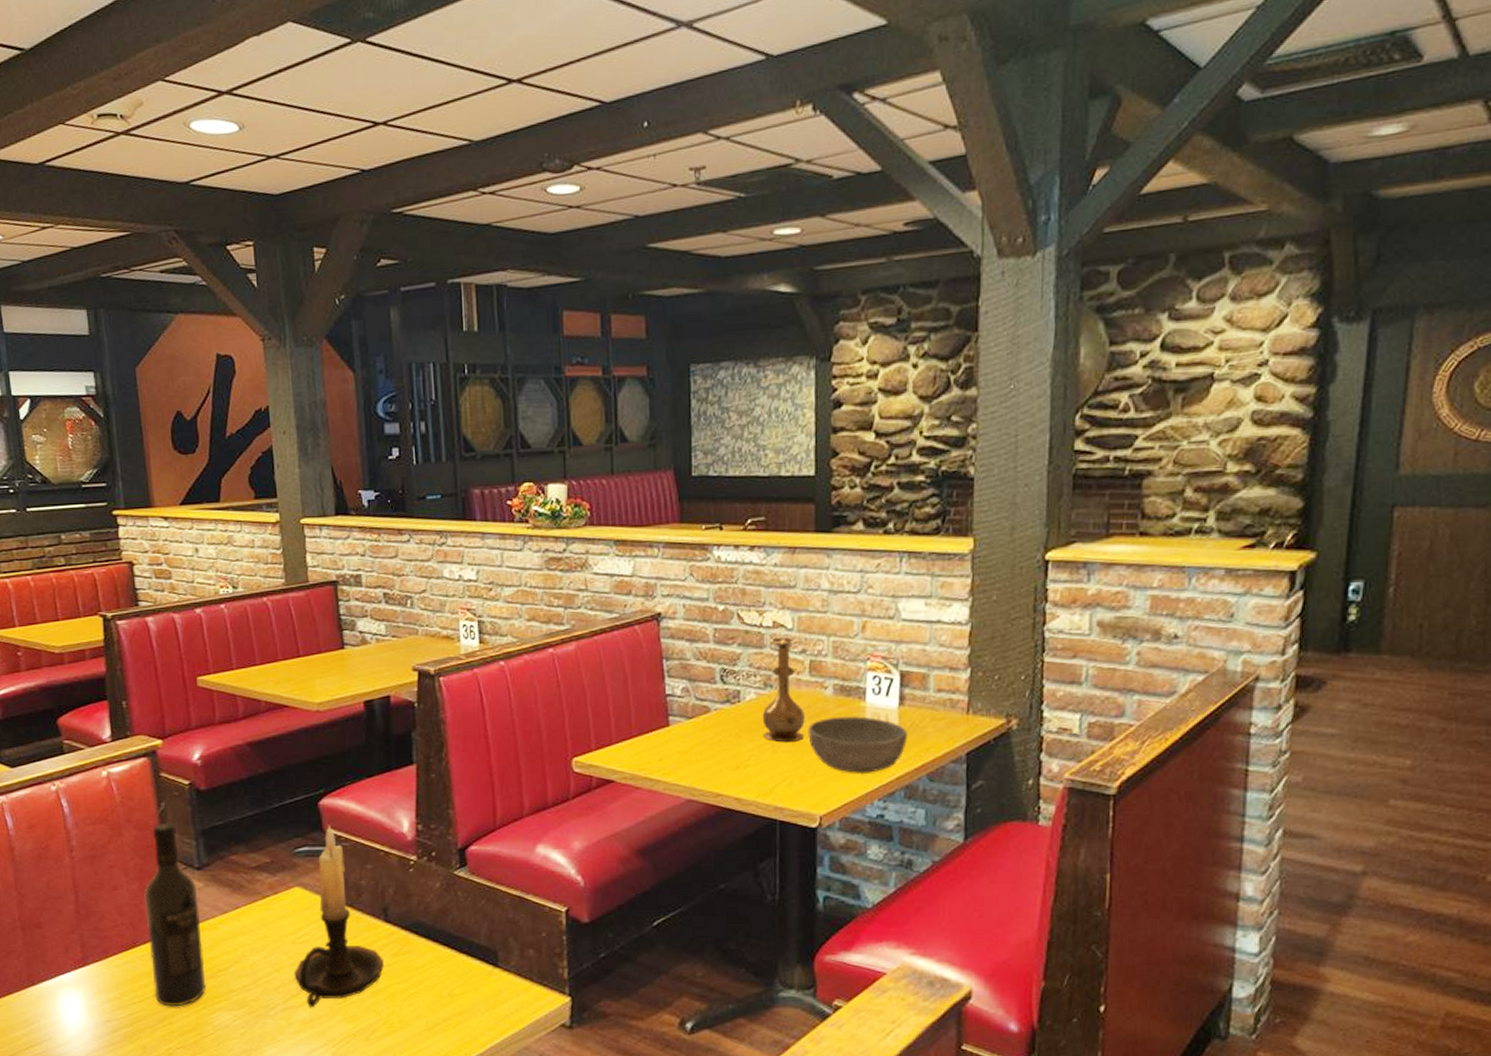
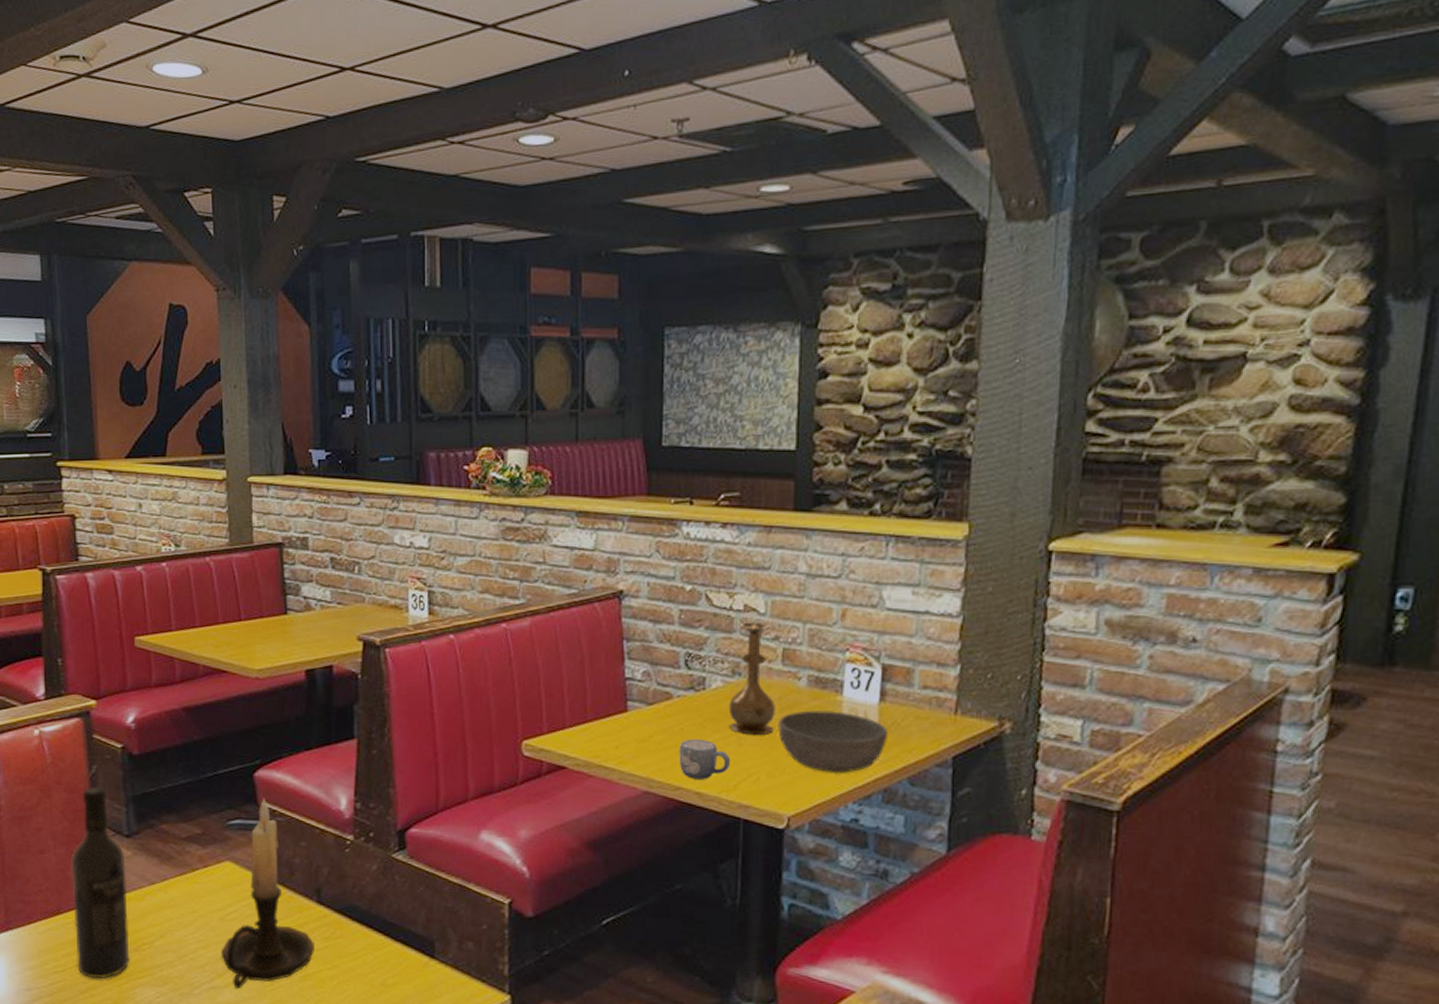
mug: none [718,748,766,786] -> present [679,738,731,780]

